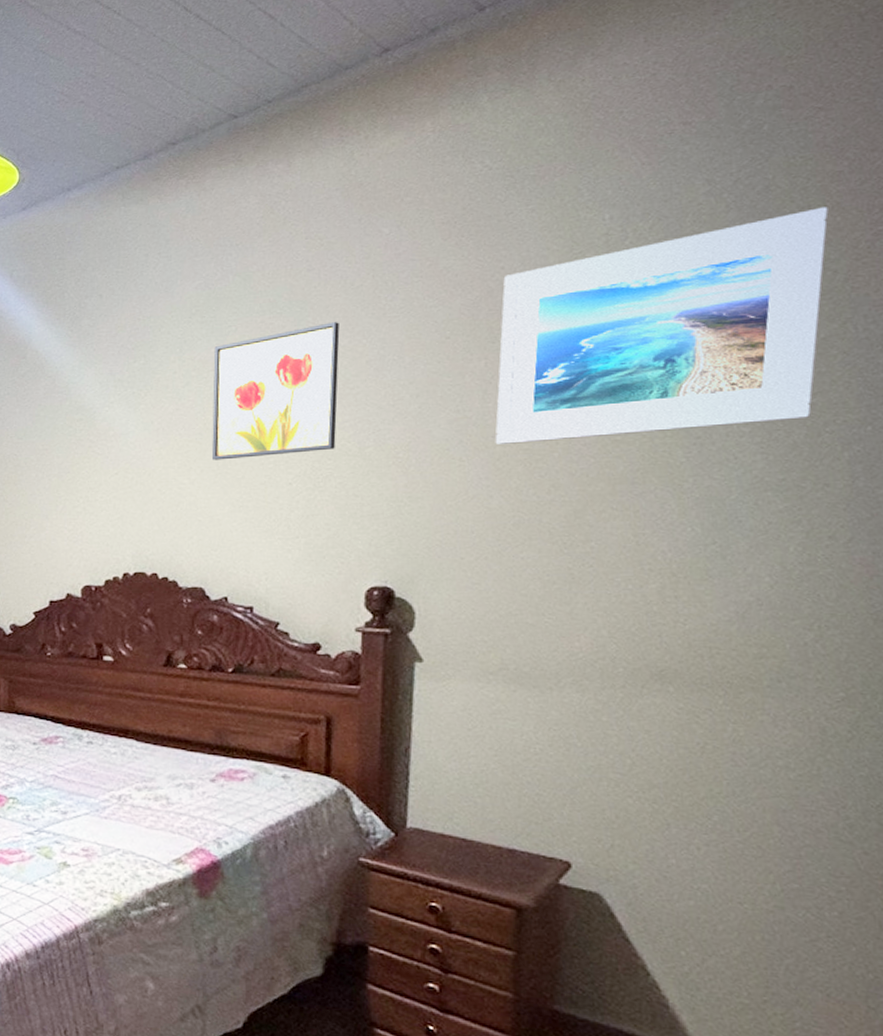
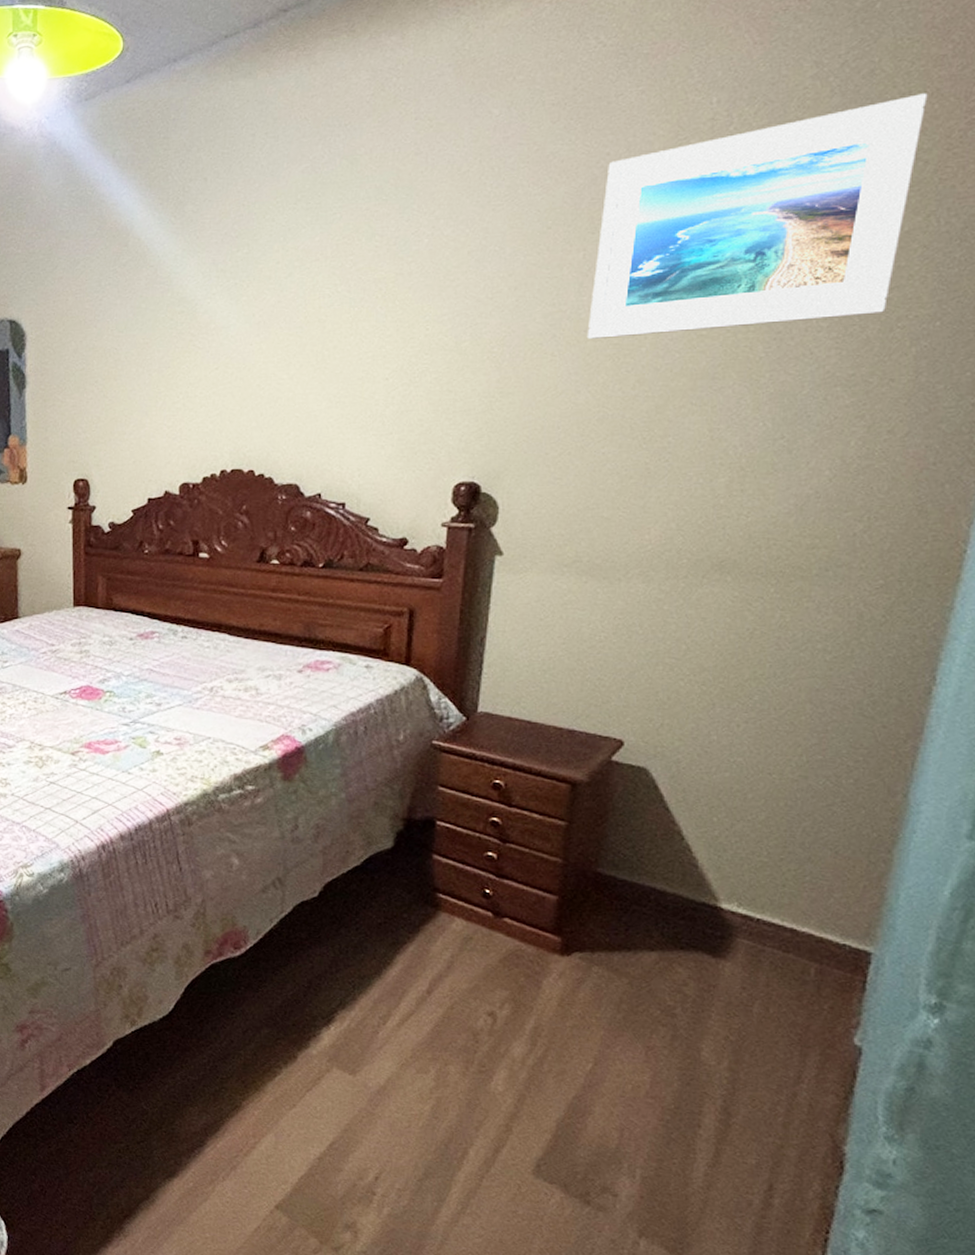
wall art: present [212,322,340,460] -> none [312,210,444,355]

